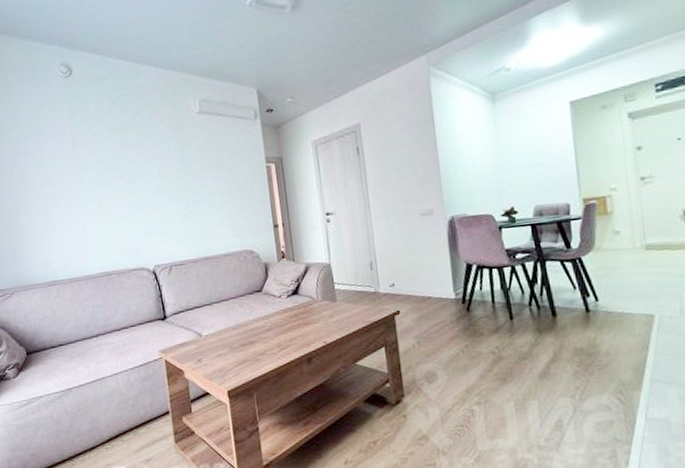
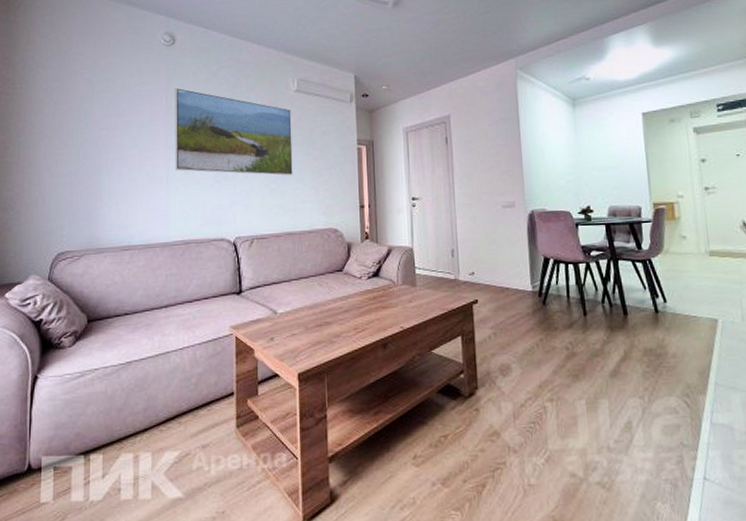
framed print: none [77,120,204,205] -> present [175,87,293,176]

